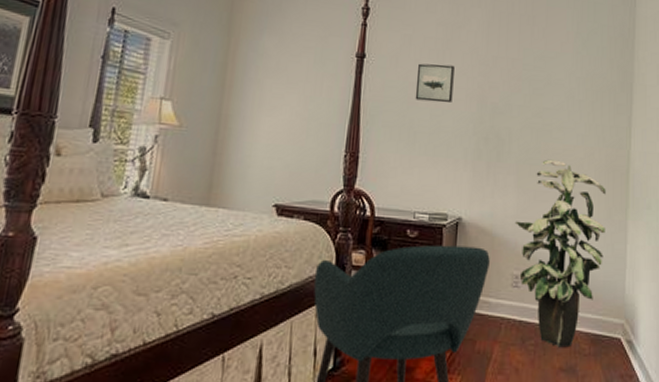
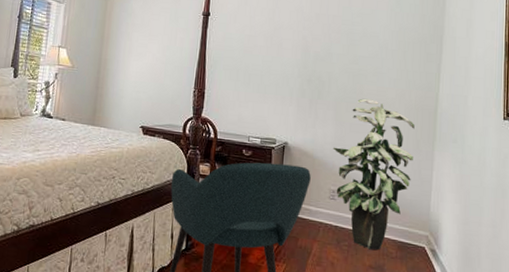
wall art: present [415,63,455,103] -> none [250,20,283,52]

